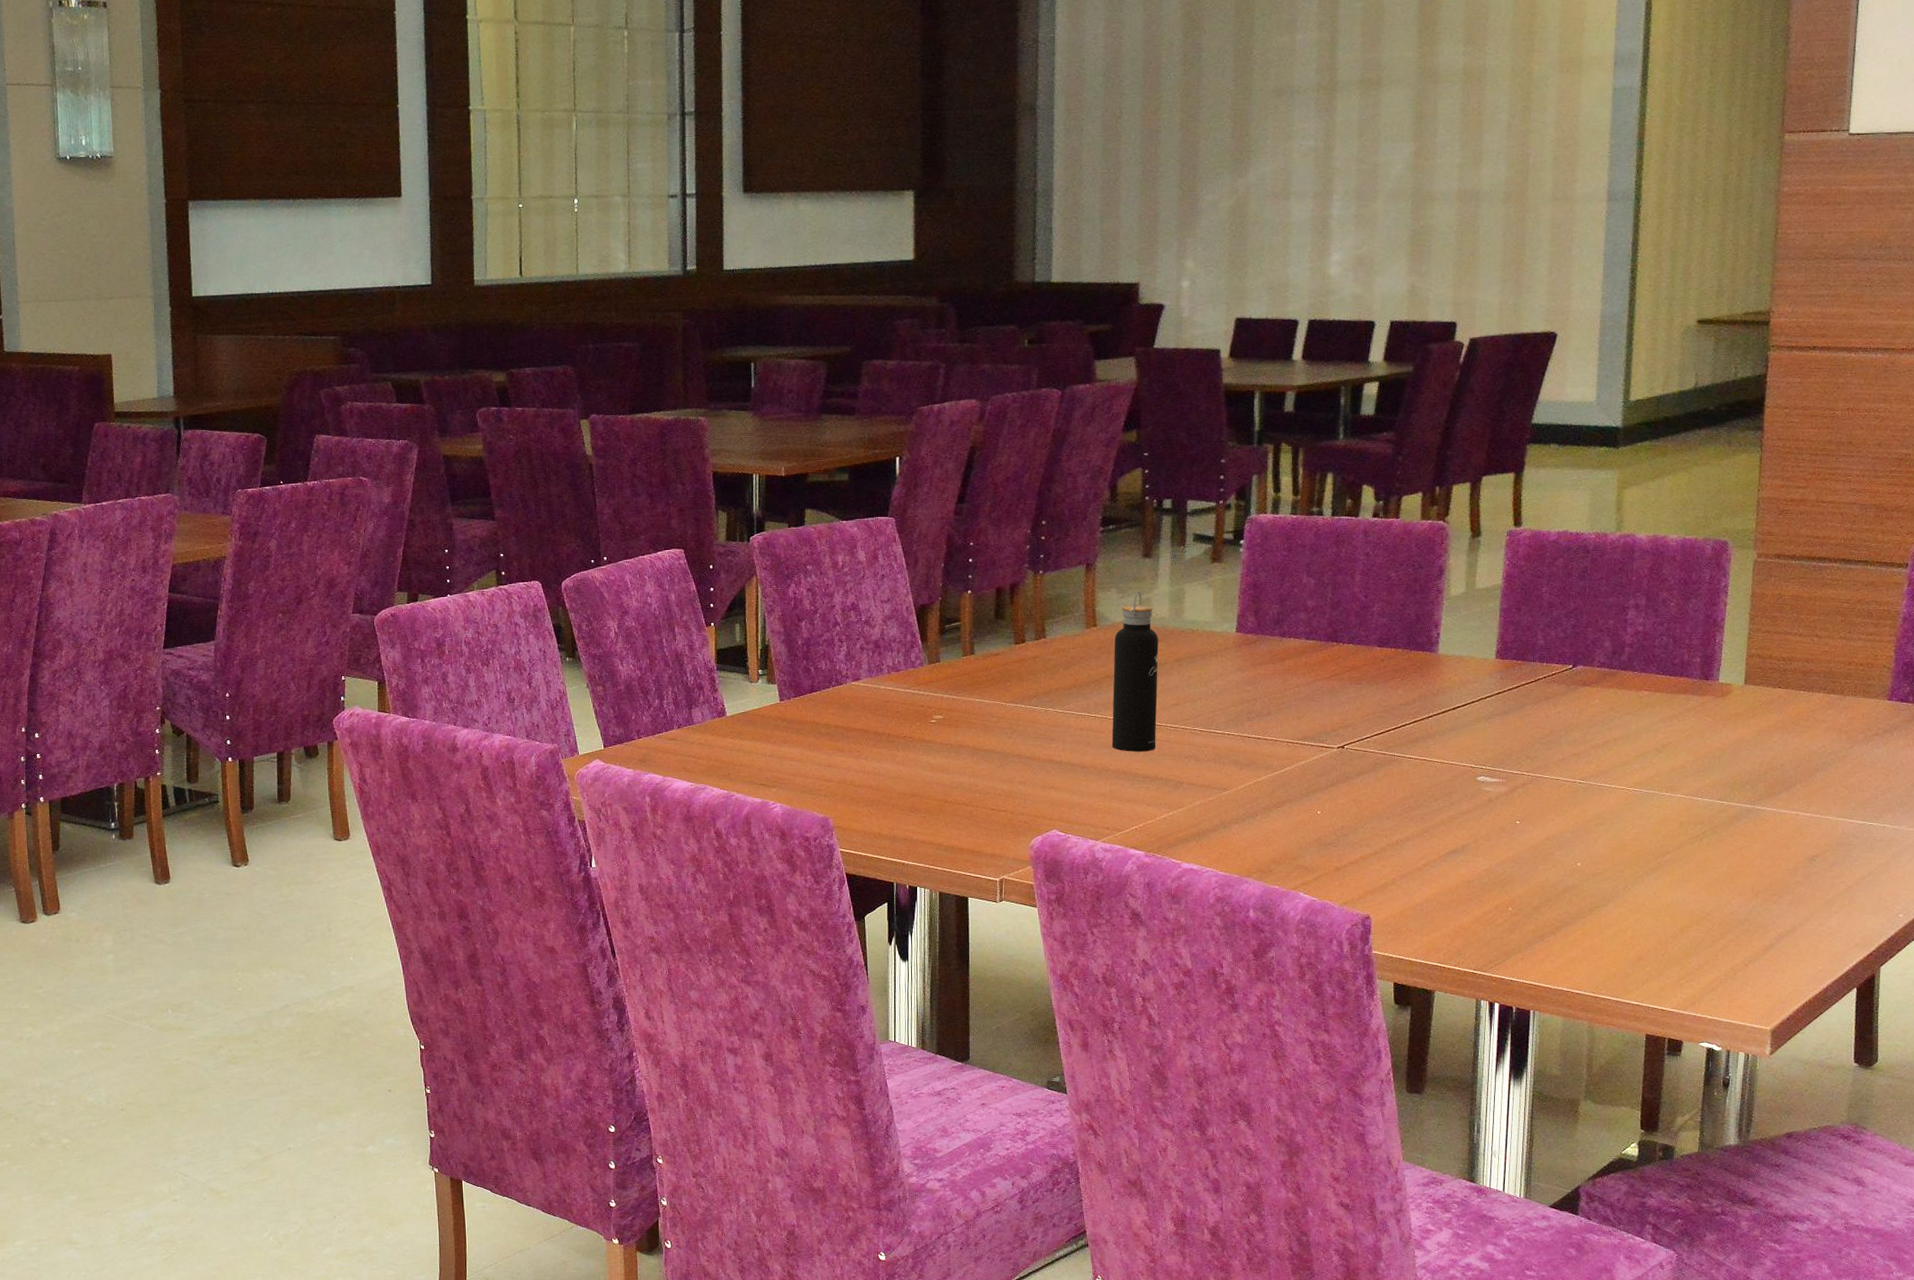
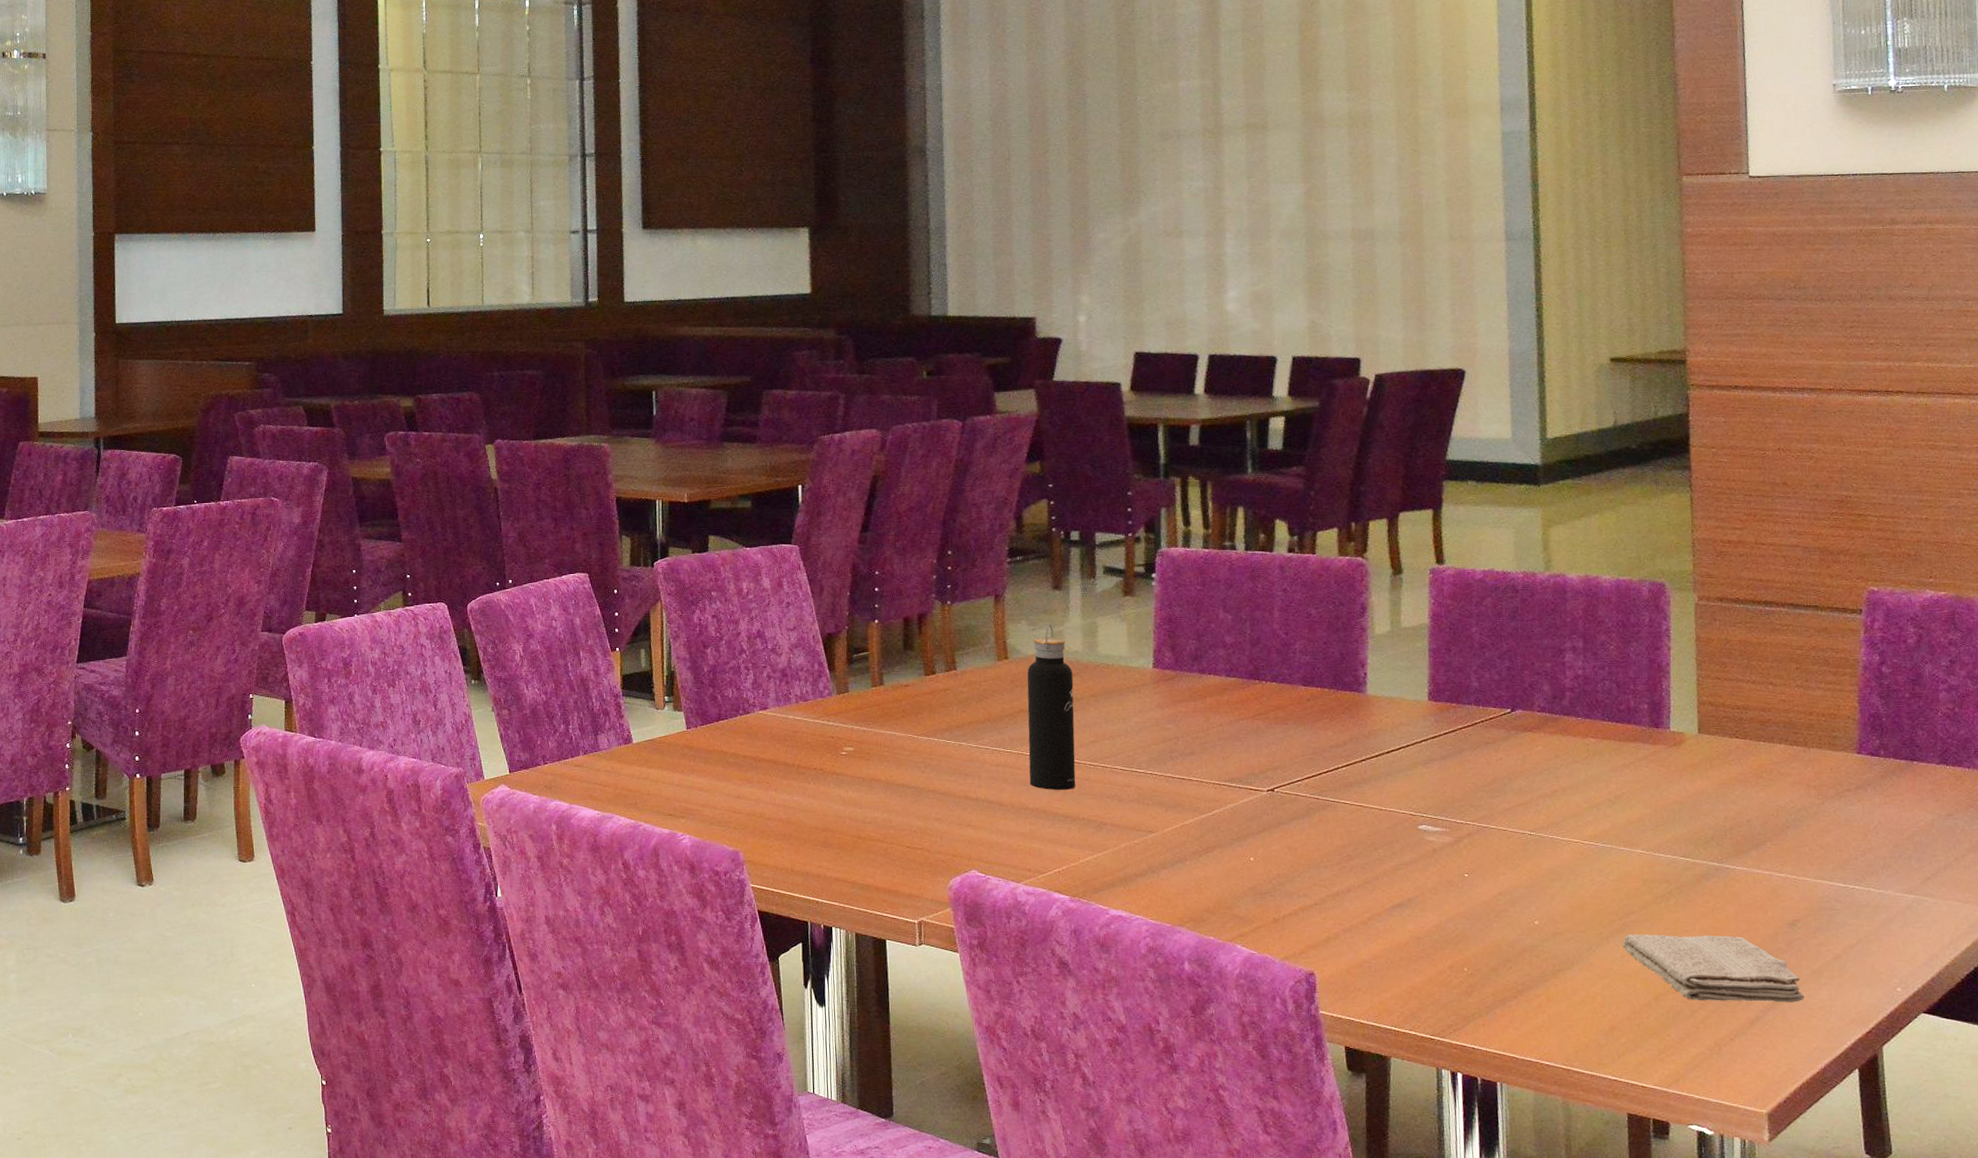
washcloth: none [1655,871,1815,932] -> present [1622,934,1804,1003]

